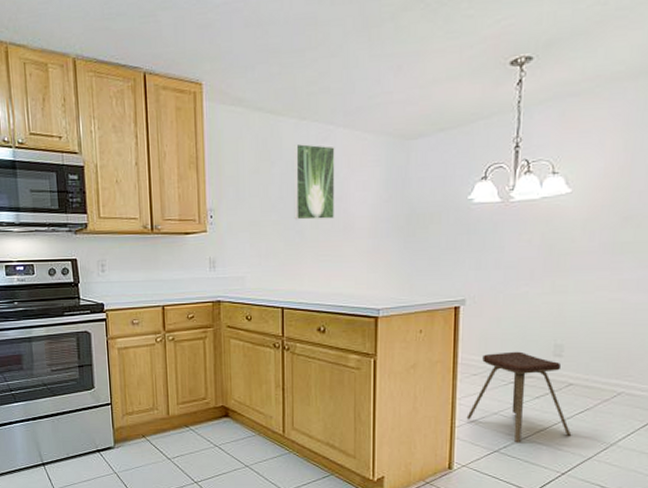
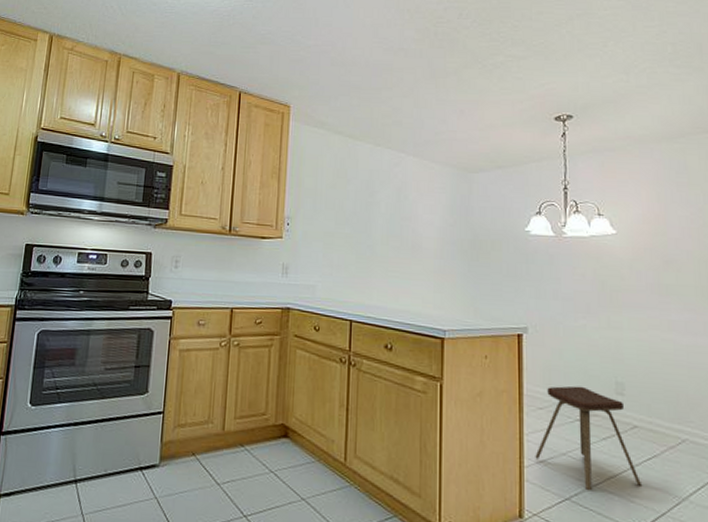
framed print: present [294,143,335,220] -> none [366,165,406,237]

